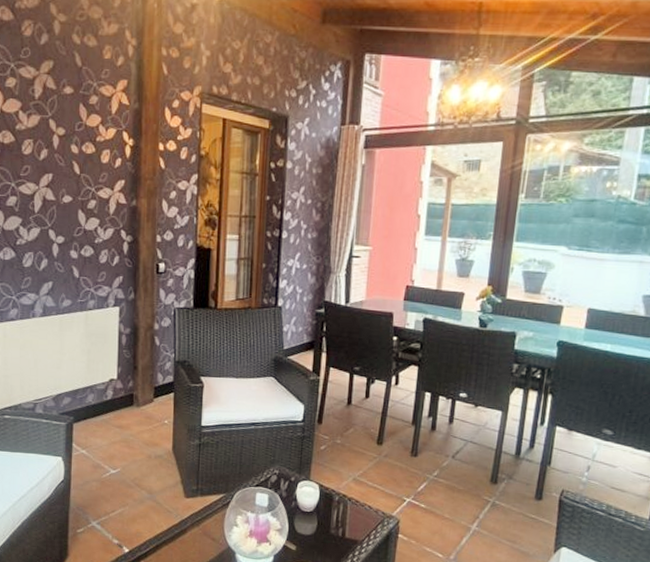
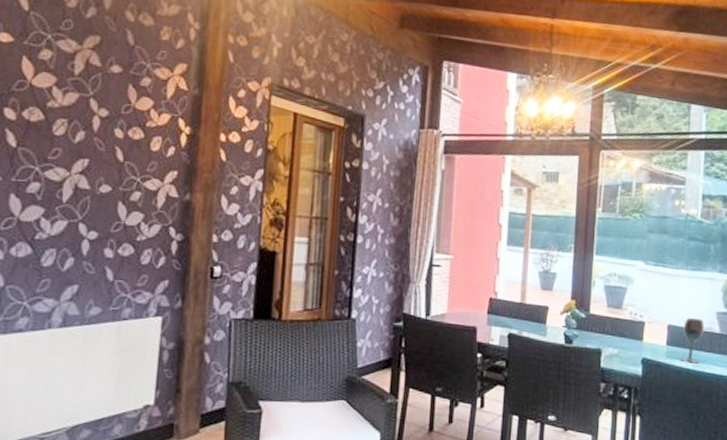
wine glass: none [599,301,628,346] -> present [681,317,704,364]

